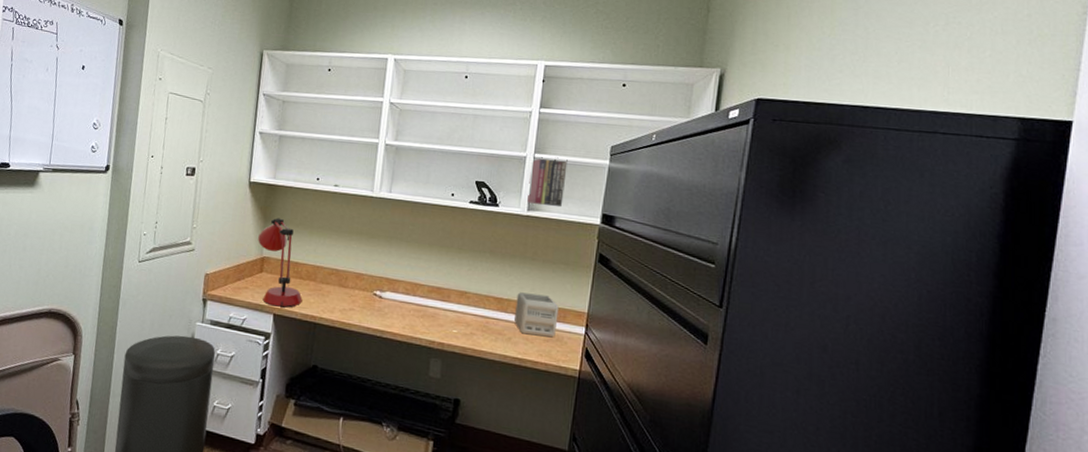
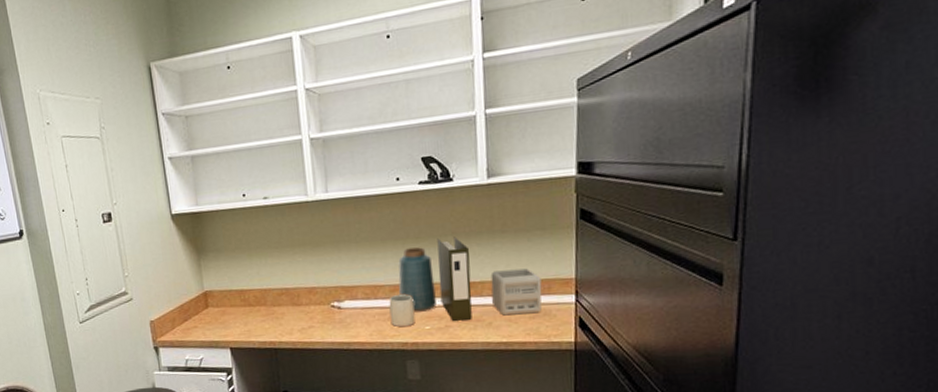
desk lamp: present [258,217,303,308] -> none [195,246,257,340]
mug: none [423,296,447,327] -> present [389,294,415,328]
vase: none [435,256,469,316] -> present [398,247,438,312]
binder: none [470,253,503,332] -> present [437,236,472,321]
books: present [527,157,568,208] -> none [482,107,528,169]

